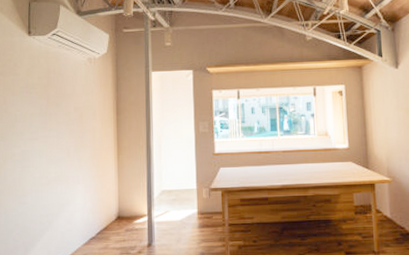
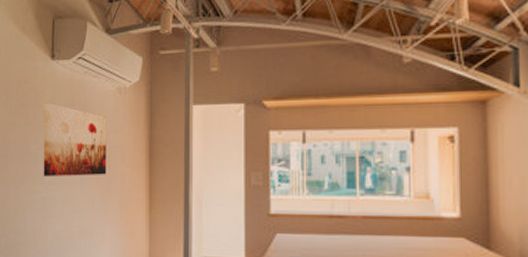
wall art: none [21,71,80,133] -> present [43,102,107,176]

